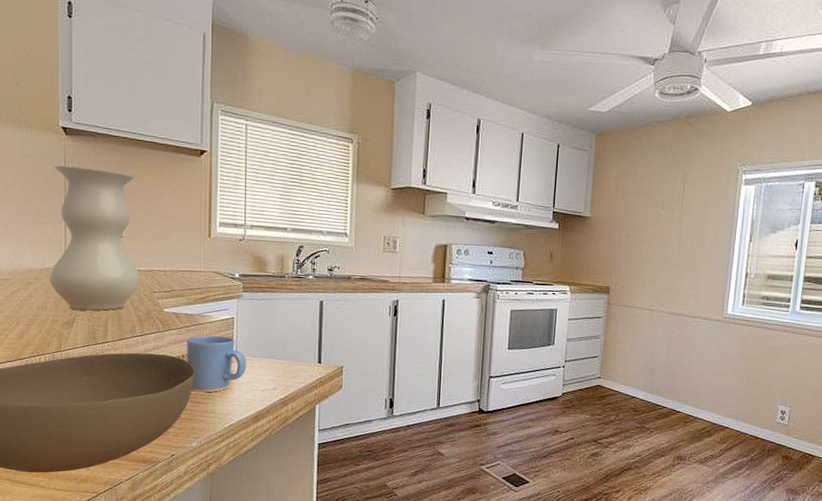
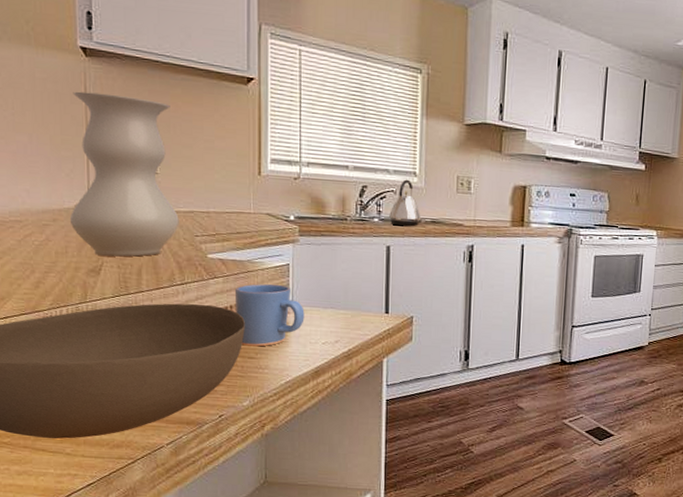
kettle: none [322,240,352,284] -> present [389,179,422,227]

